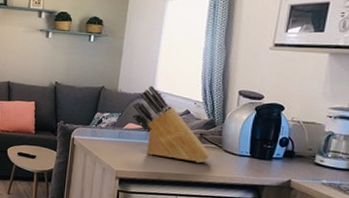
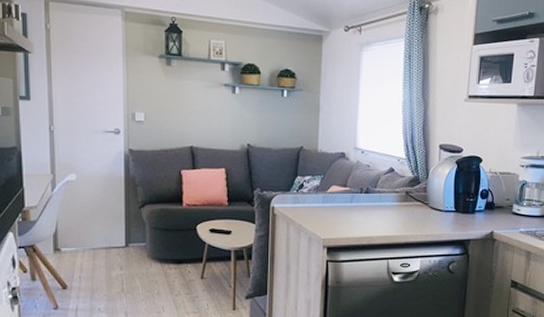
knife block: present [132,86,210,164] -> none [335,144,417,223]

